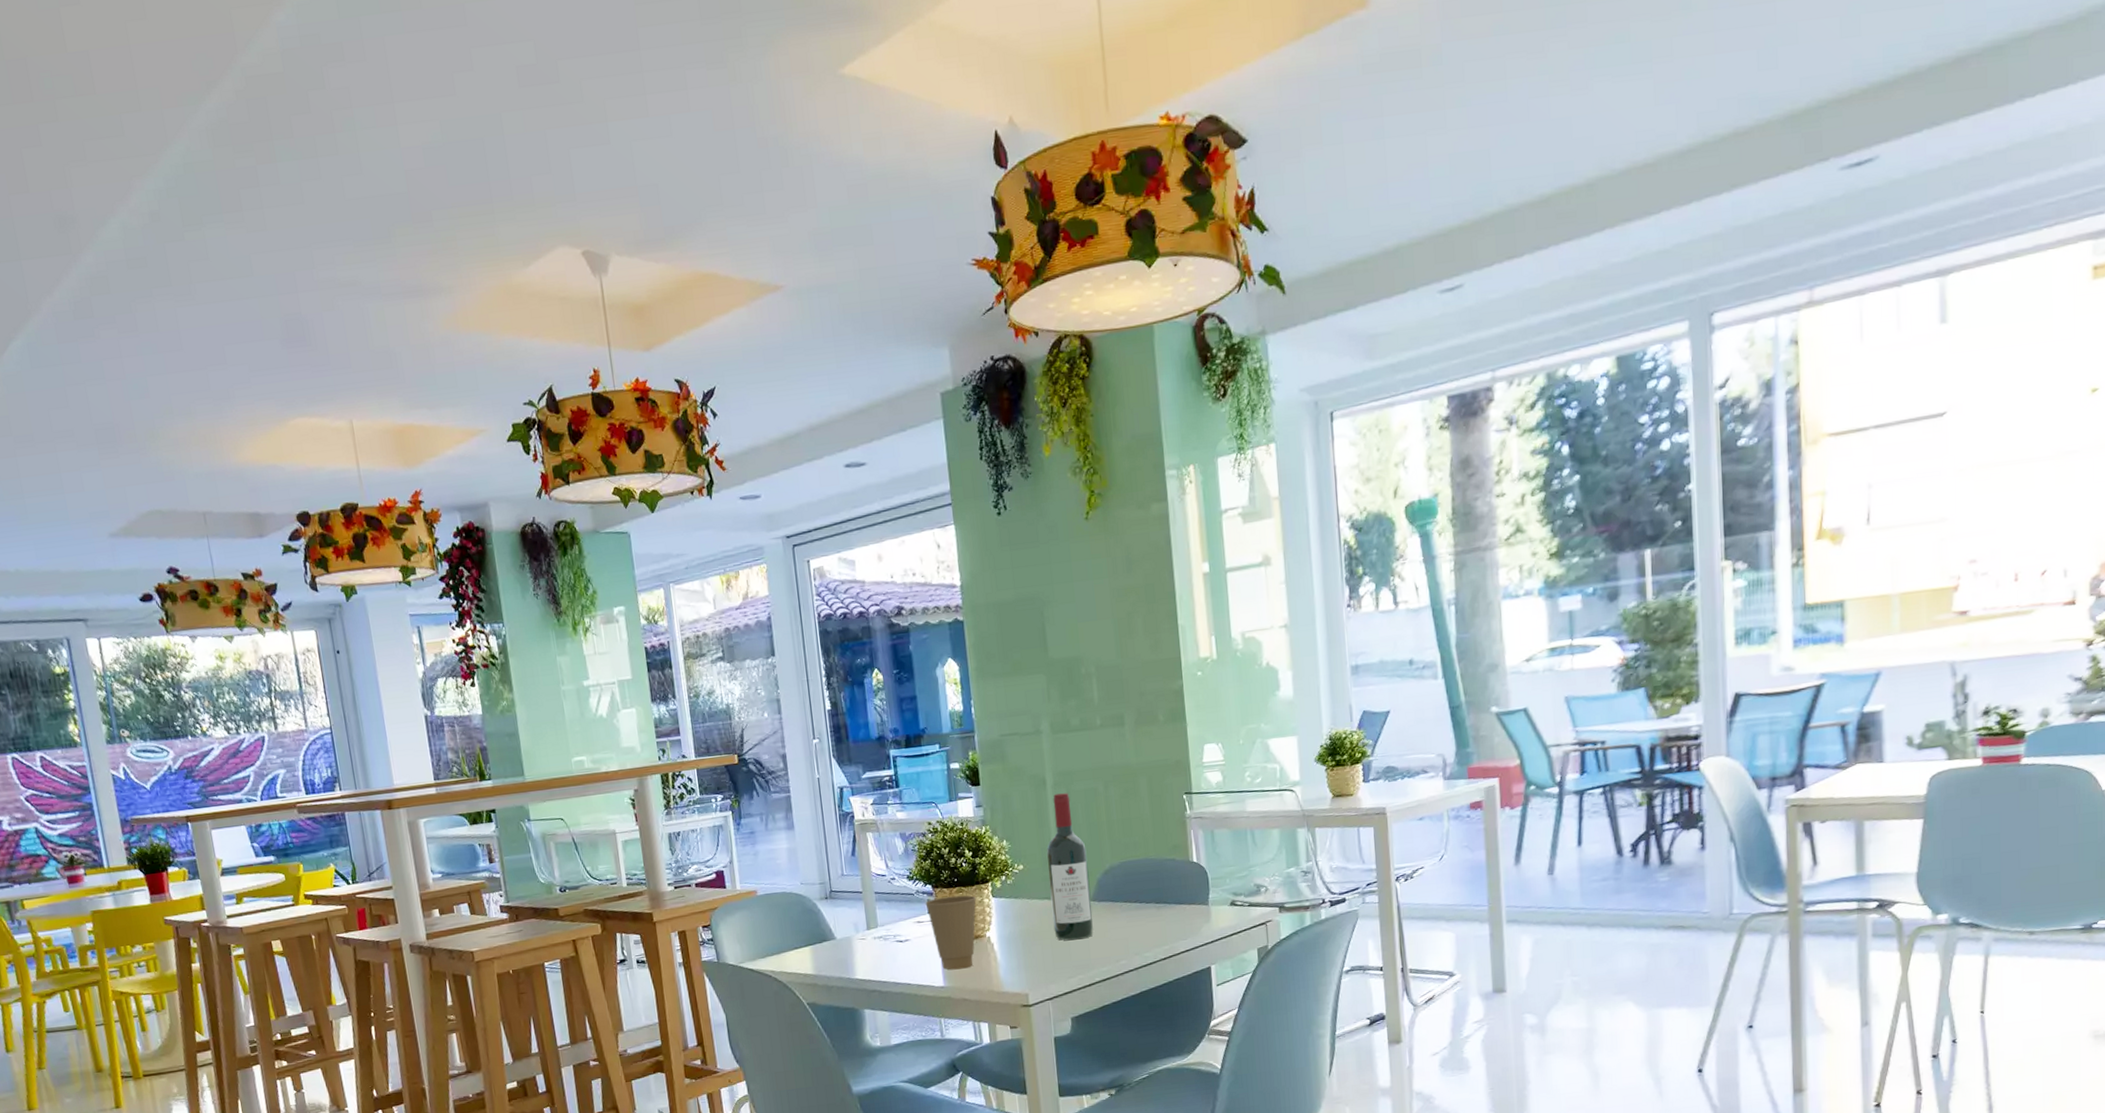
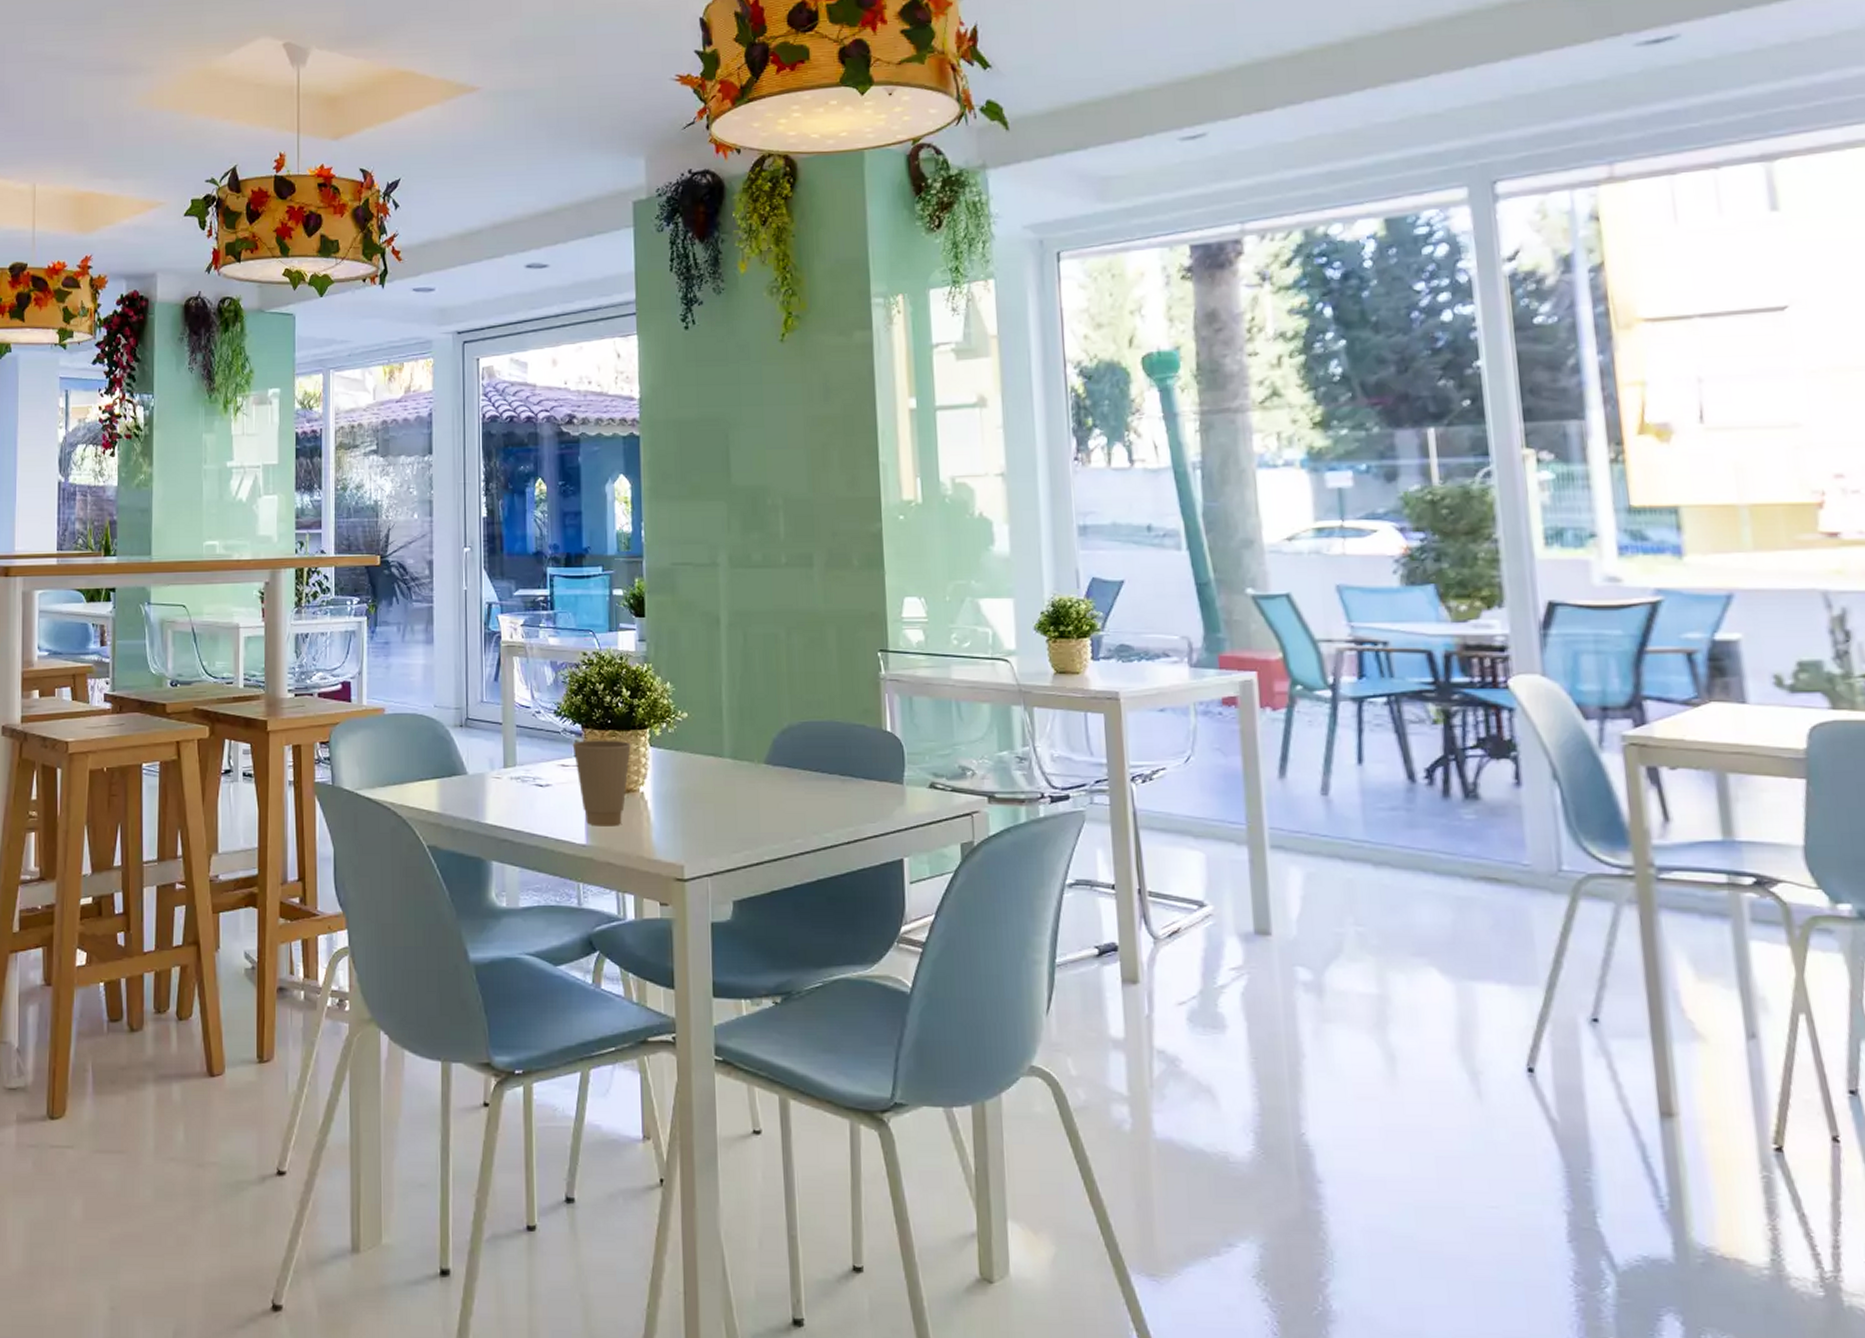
wine bottle: present [1046,793,1094,940] -> none [715,636,766,808]

